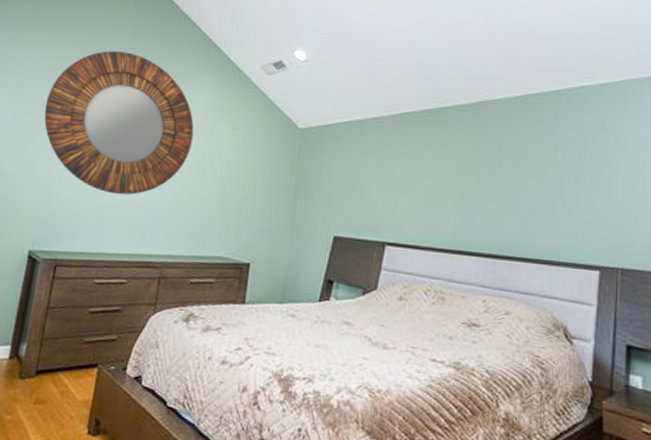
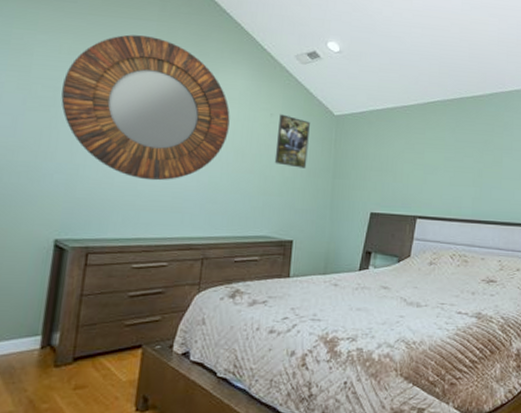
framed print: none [235,127,273,186] -> present [274,114,310,168]

